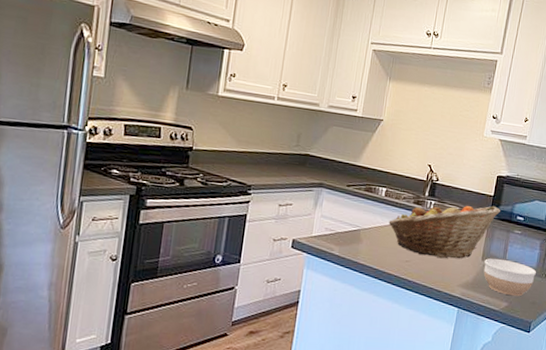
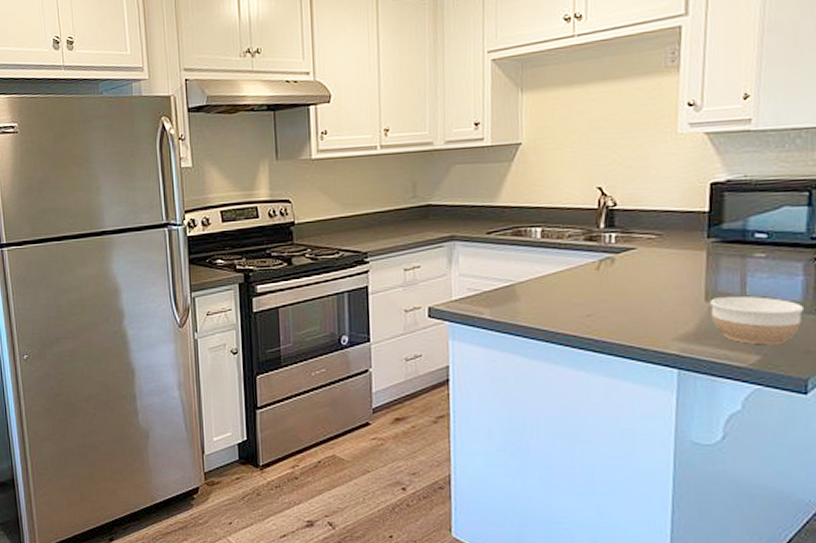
fruit basket: present [388,202,500,259] -> none [552,225,724,306]

